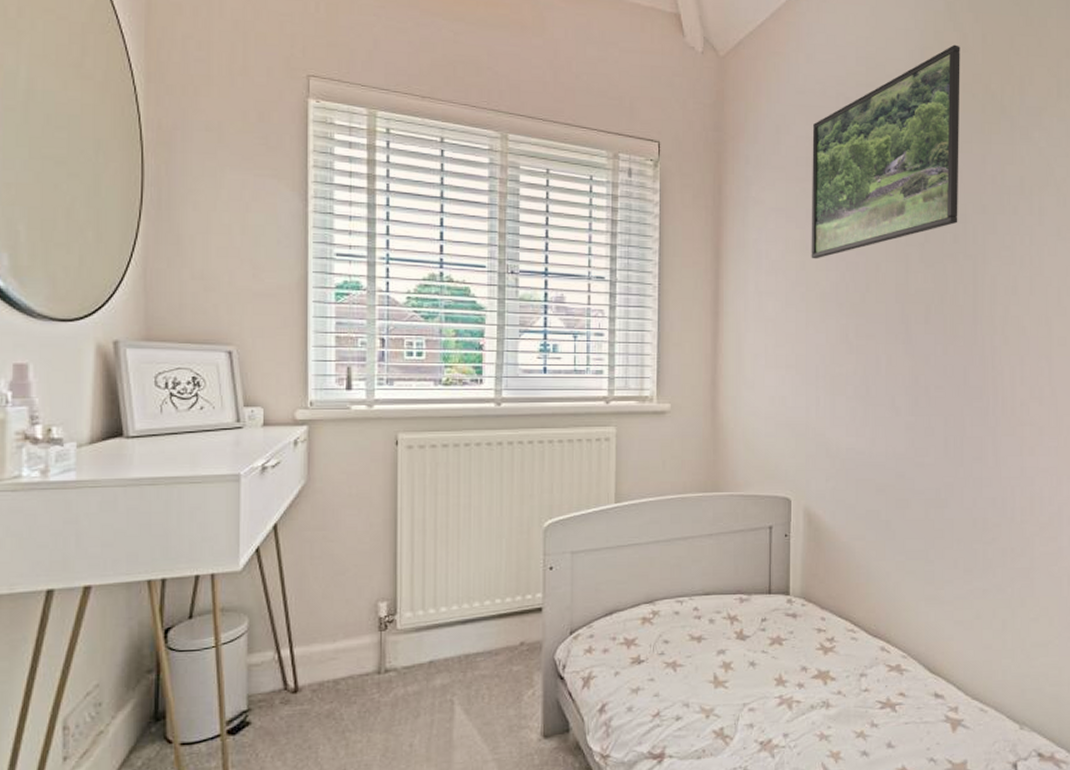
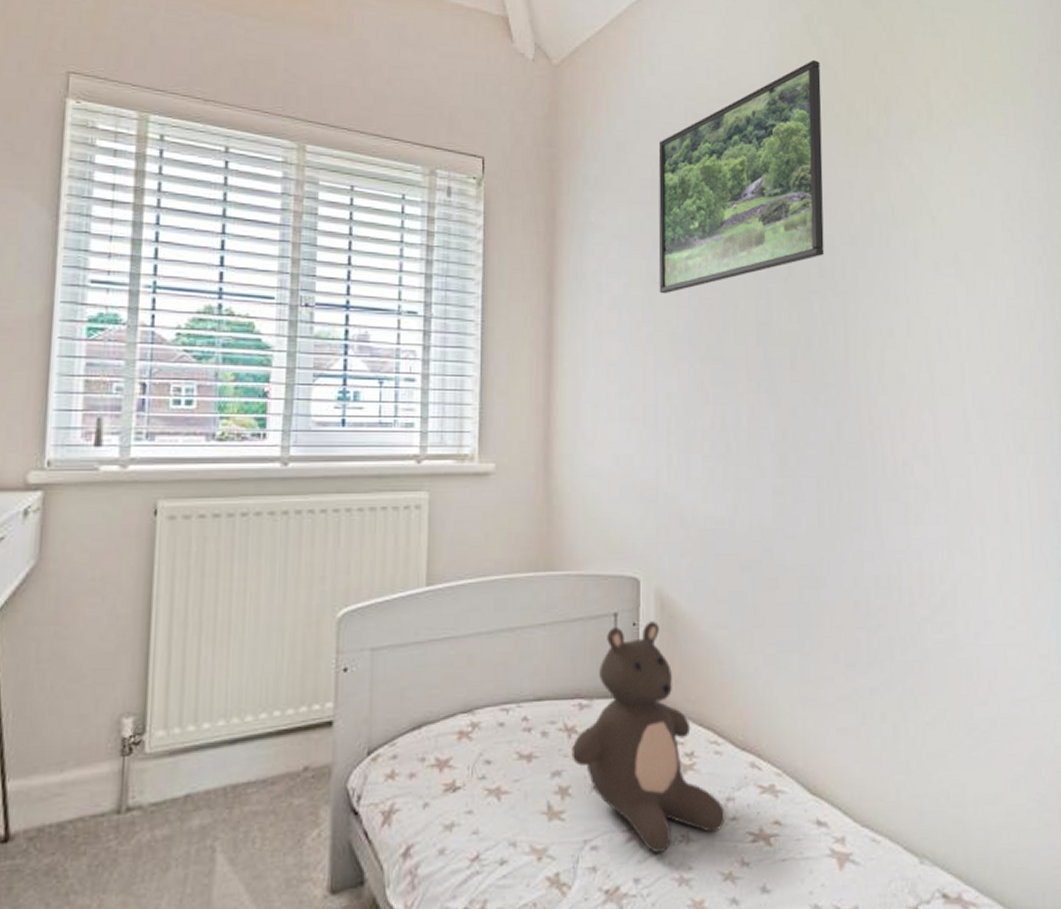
teddy bear: none [733,533,859,715] -> present [571,621,726,853]

